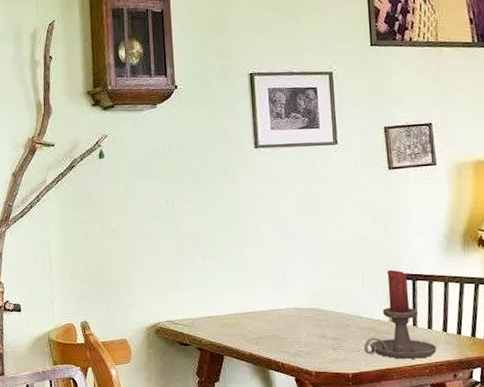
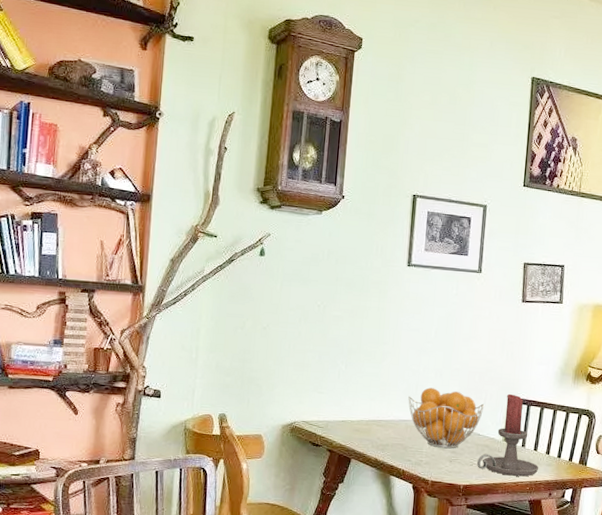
fruit basket: none [276,272,363,336] -> present [408,387,485,449]

